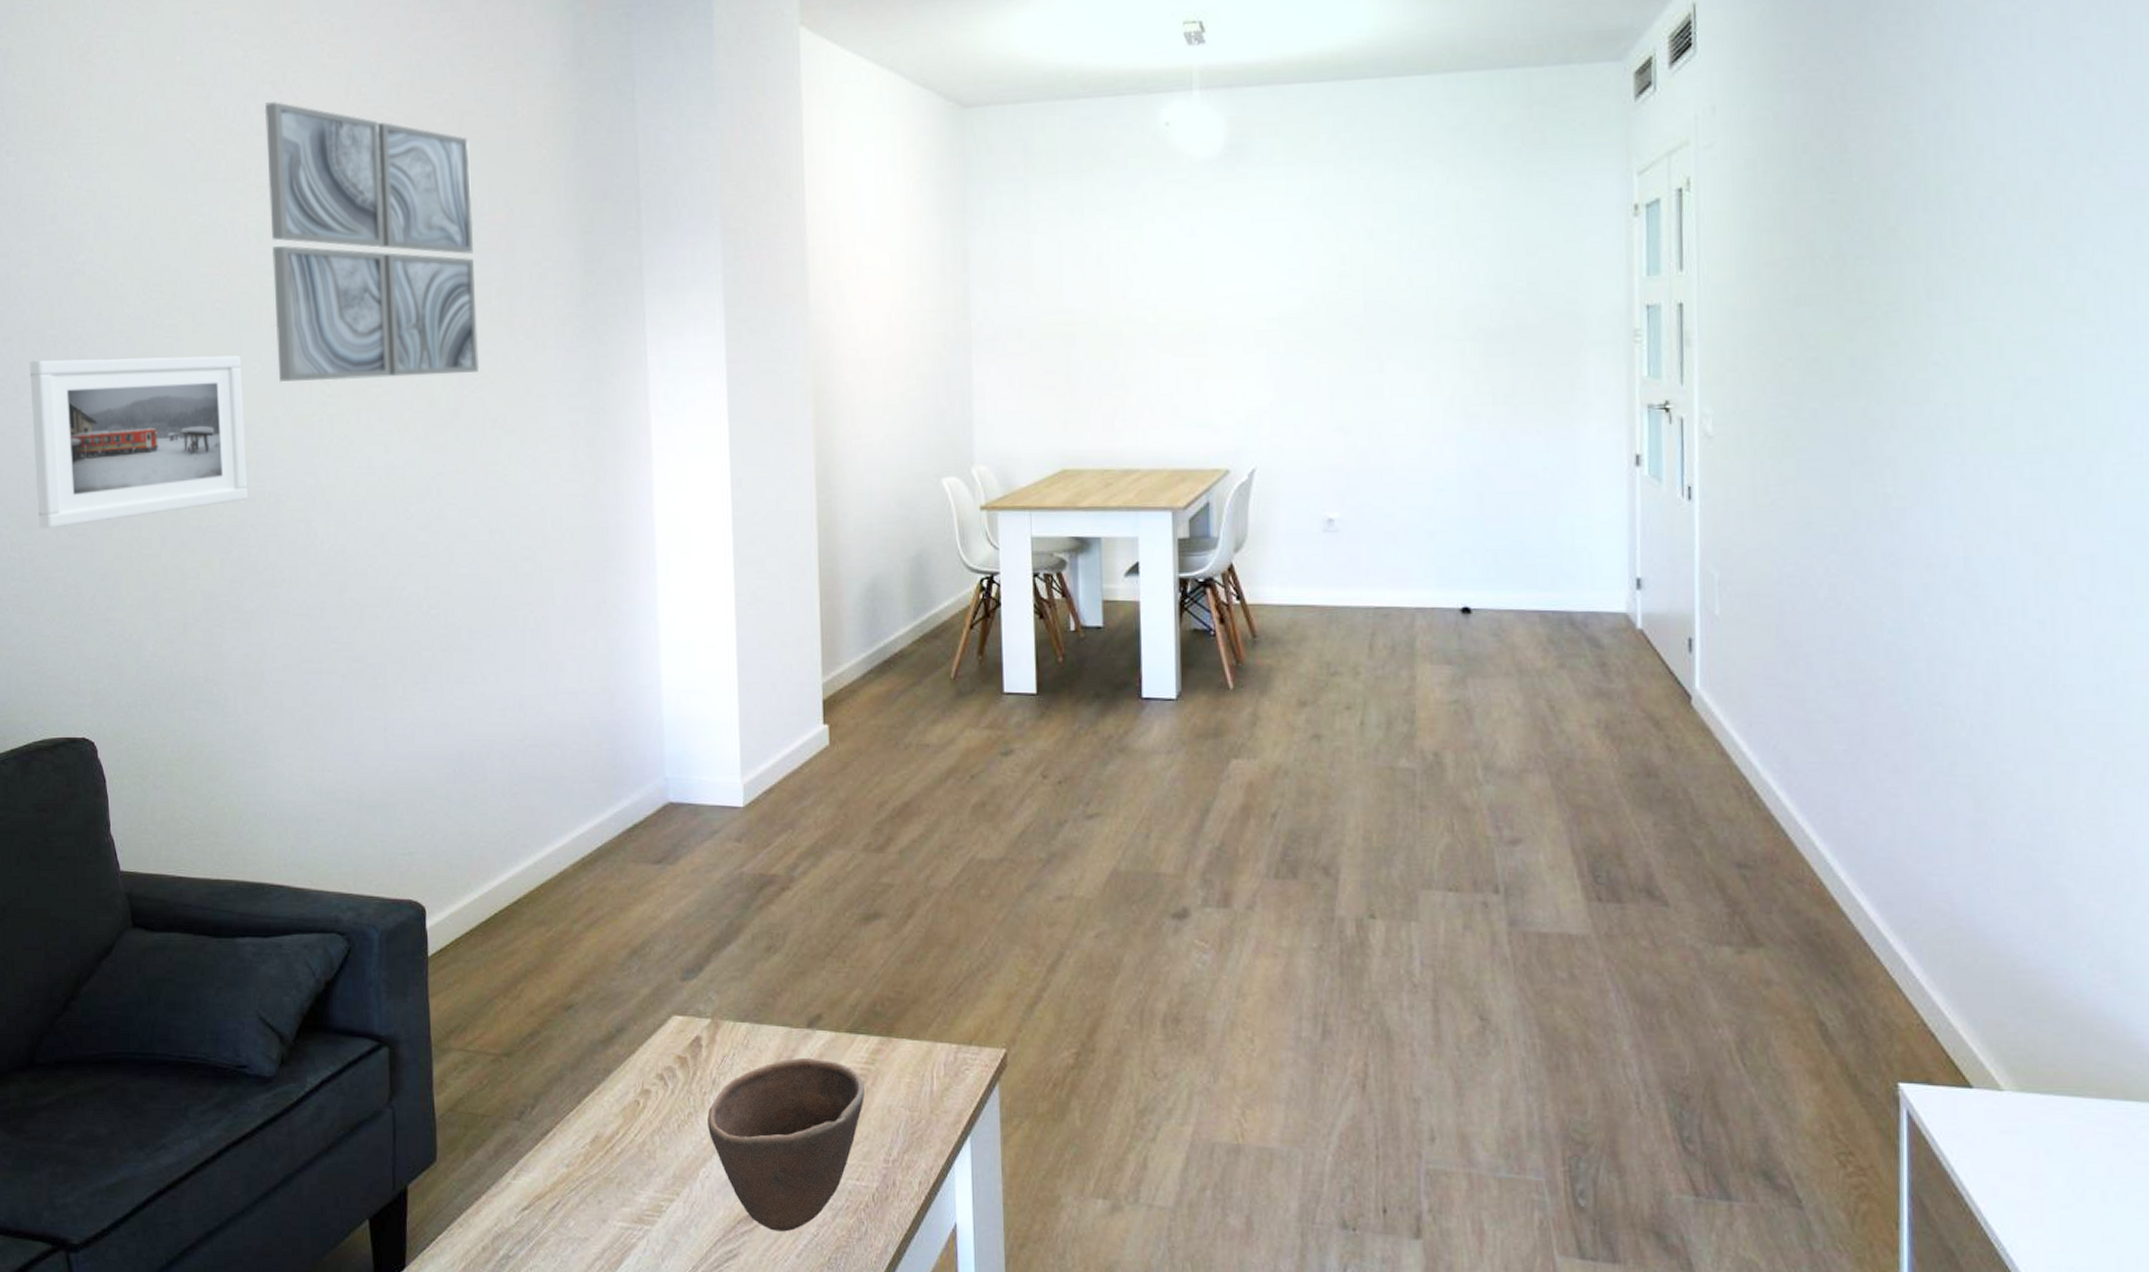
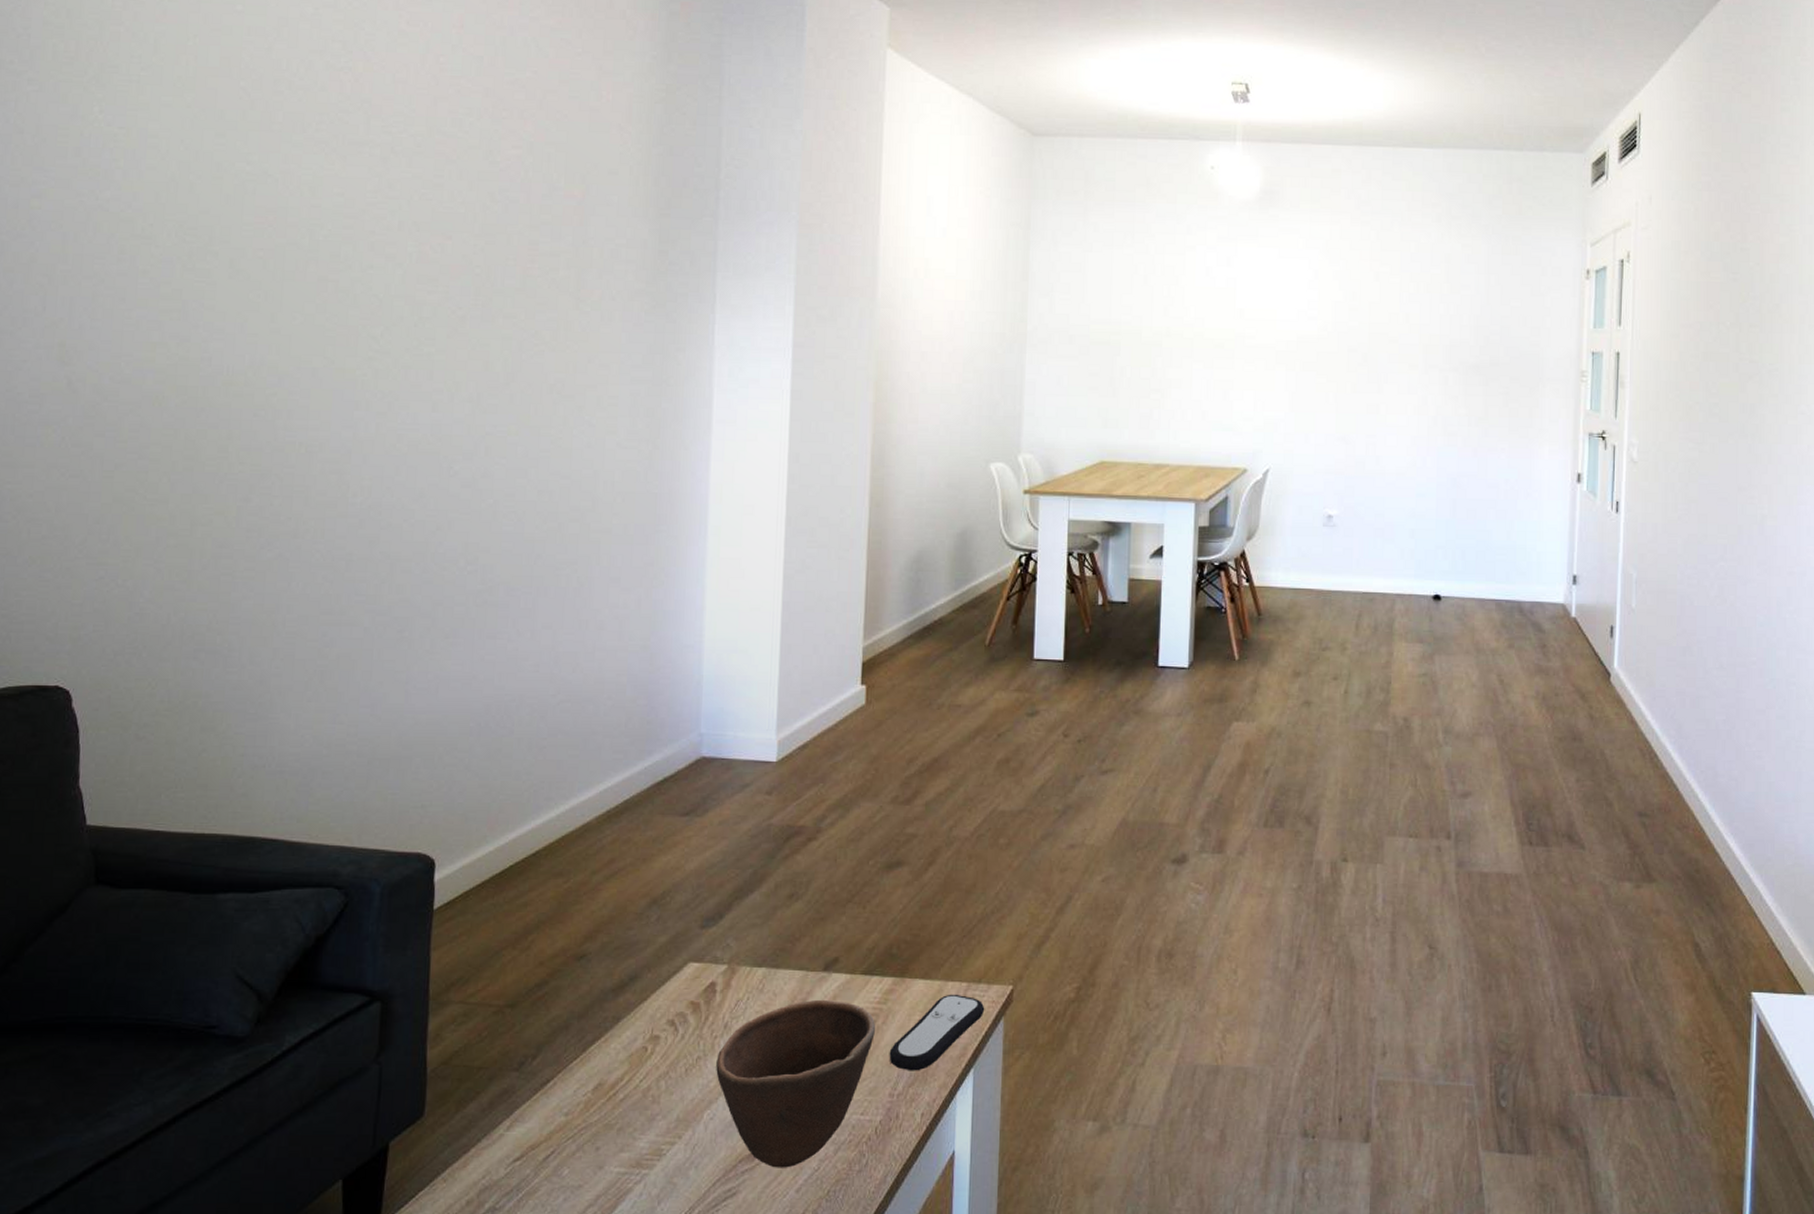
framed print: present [29,355,248,528] -> none [26,294,281,468]
wall art: present [264,101,480,383] -> none [322,60,549,339]
remote control: none [881,1056,978,1137] -> present [889,994,985,1071]

